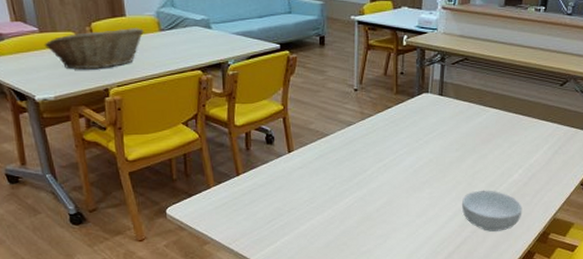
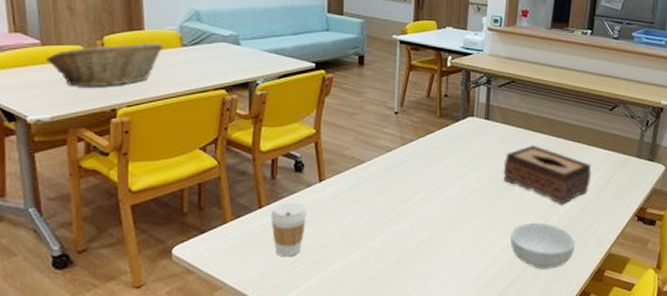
coffee cup: none [247,171,279,218] -> present [271,202,308,257]
tissue box: none [456,119,540,174] -> present [503,145,591,204]

